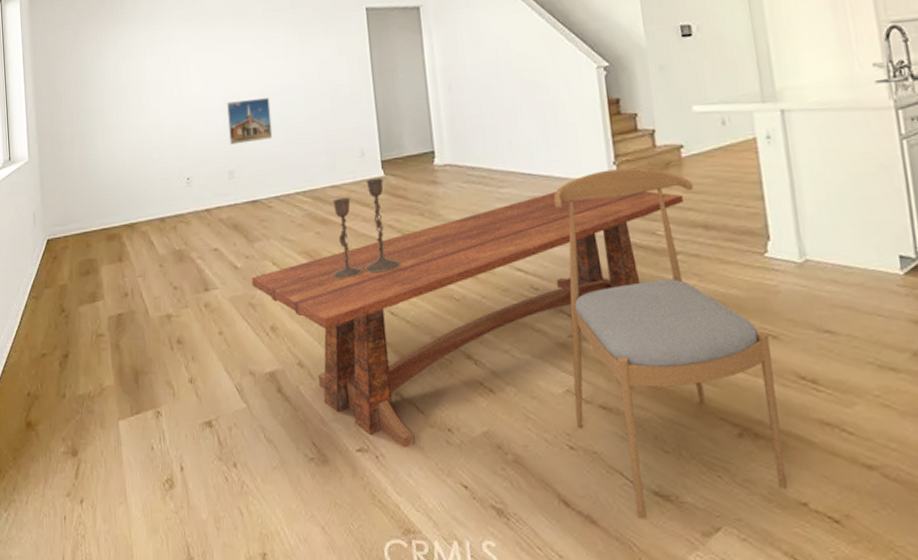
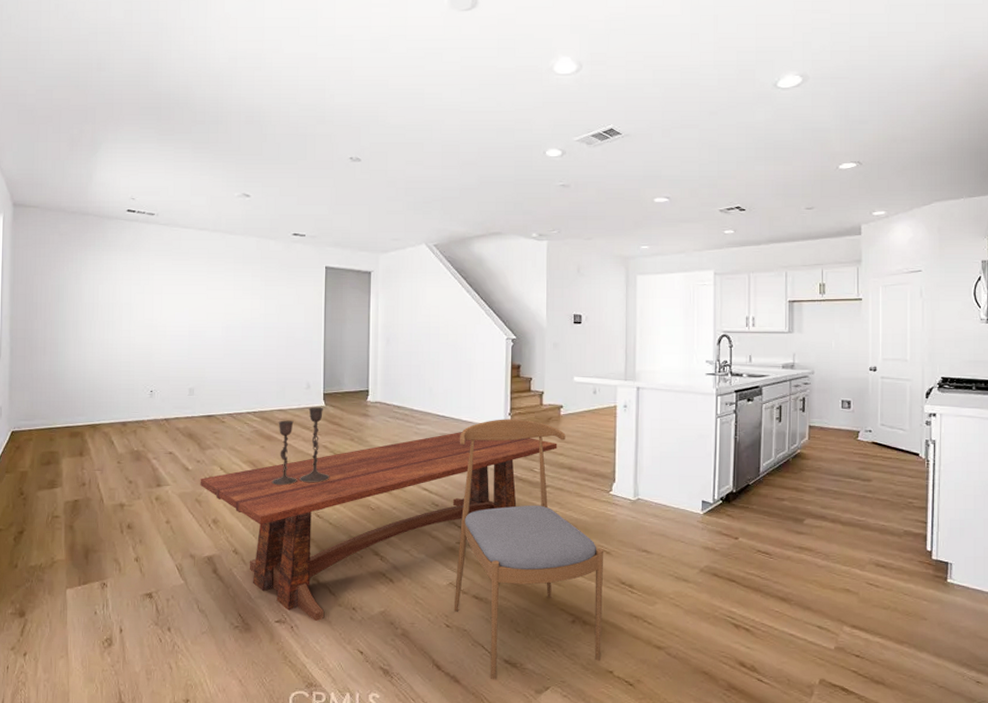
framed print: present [227,98,273,145] -> none [192,331,233,367]

